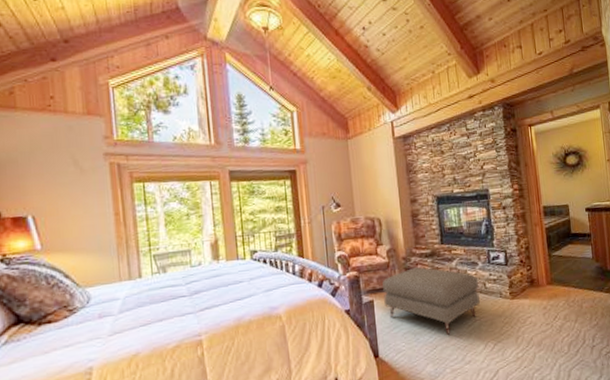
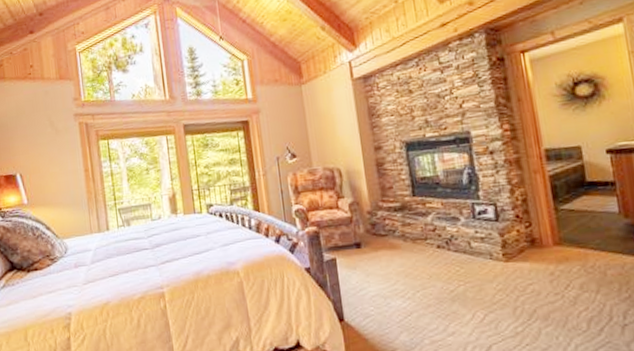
ottoman: present [382,267,480,336] -> none [345,222,464,302]

